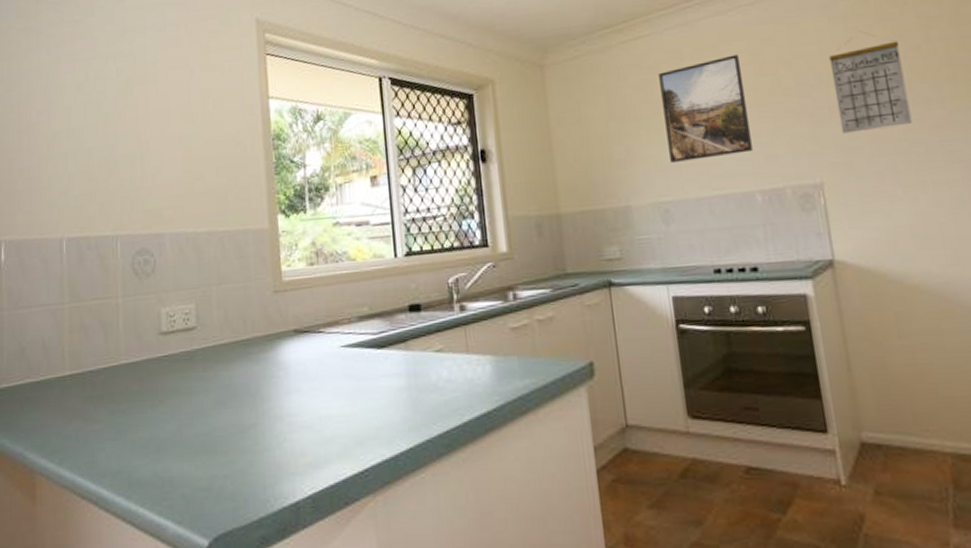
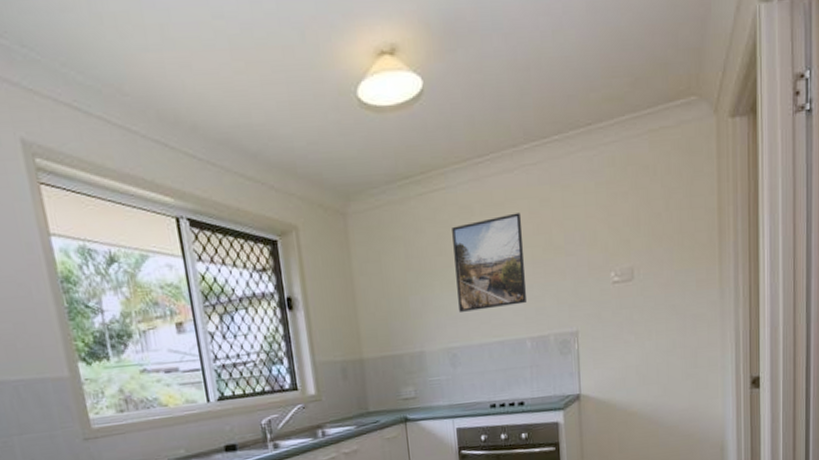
calendar: present [828,30,913,134] -> none [592,196,648,289]

